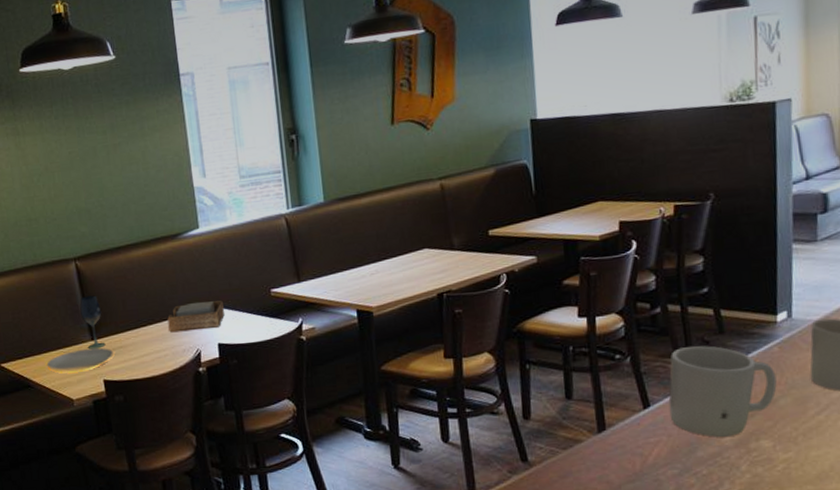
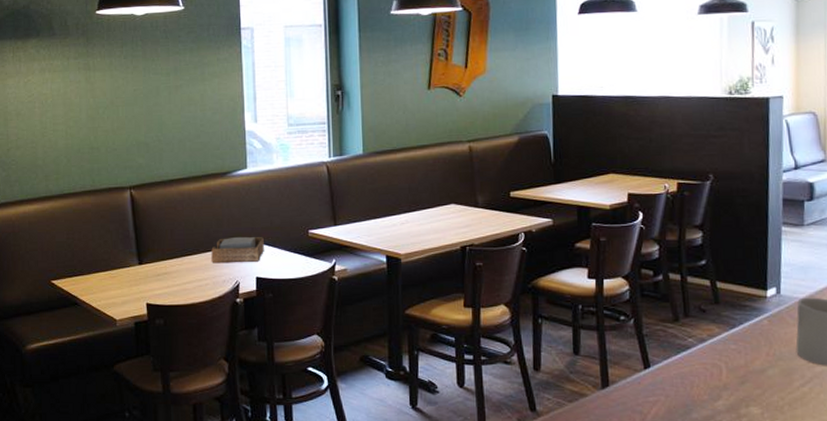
plate: present [46,347,113,372] -> none [94,272,158,293]
wineglass: present [79,295,106,349] -> none [131,223,152,273]
mug: present [668,345,777,437] -> none [667,313,766,401]

